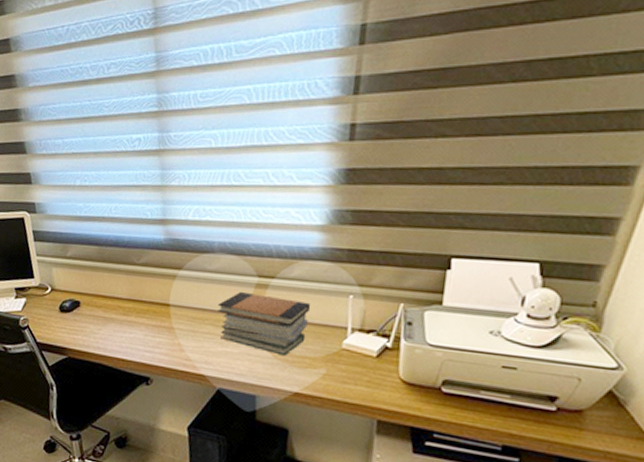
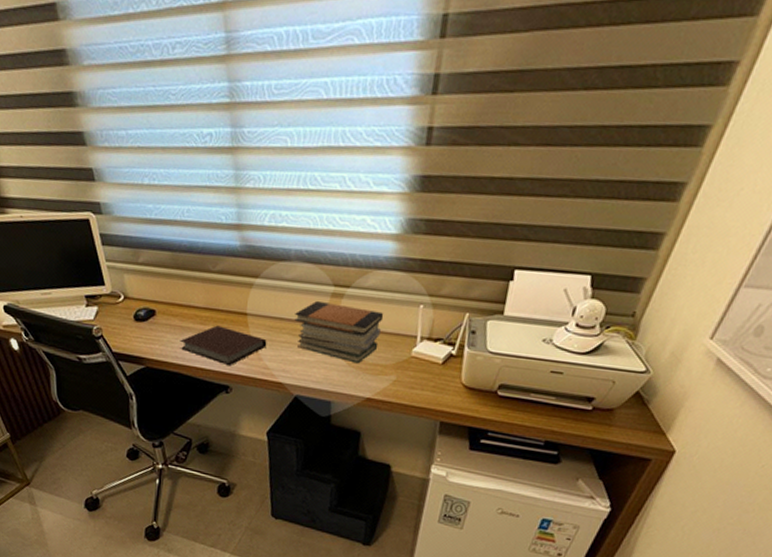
notebook: none [102,316,190,357] -> present [180,325,267,366]

